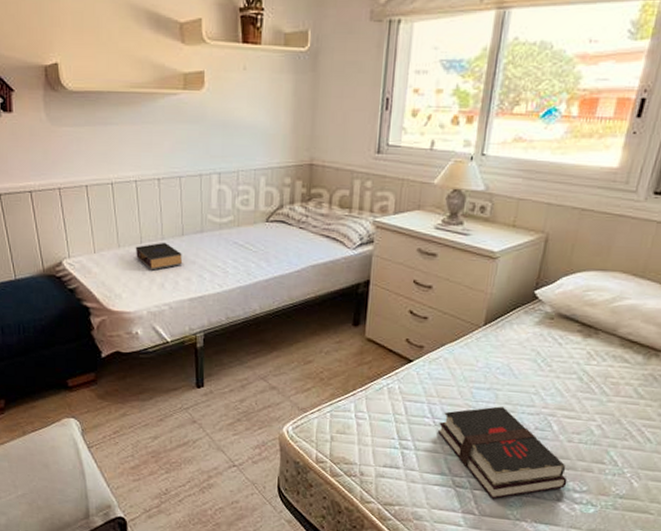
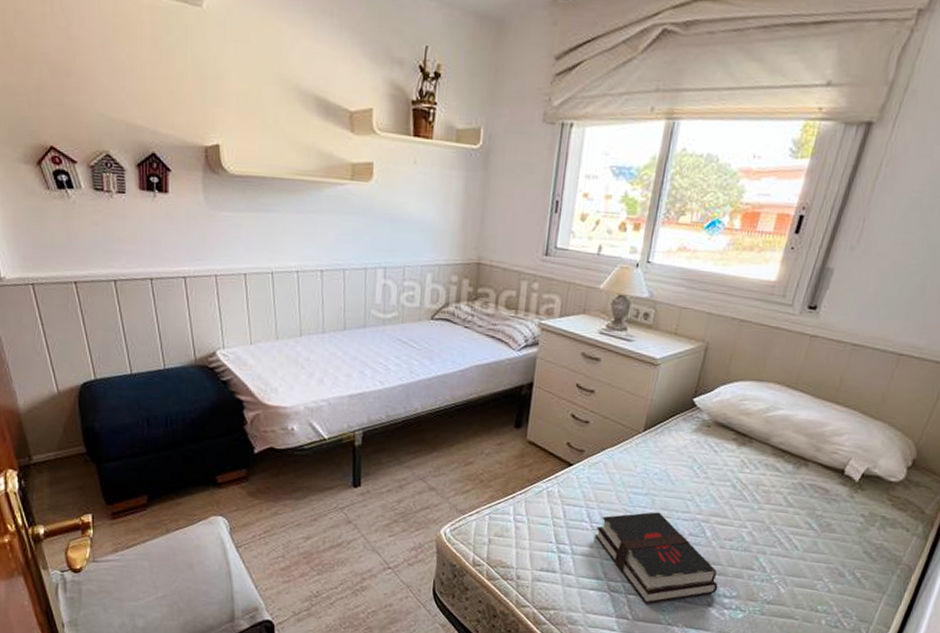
book: present [135,242,183,270] -> none [294,335,344,365]

